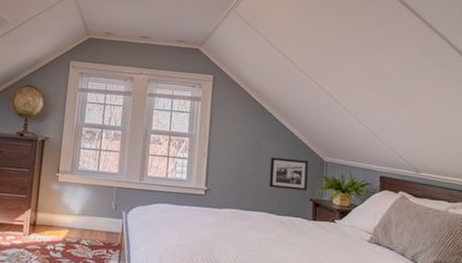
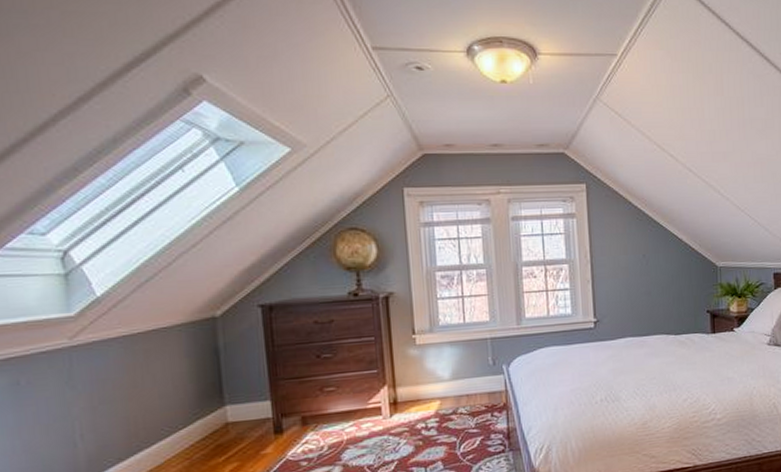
picture frame: present [268,157,309,191] -> none [661,269,703,306]

